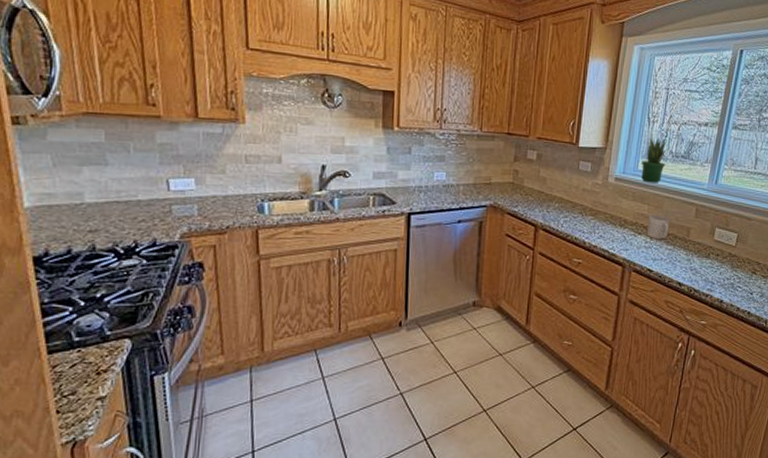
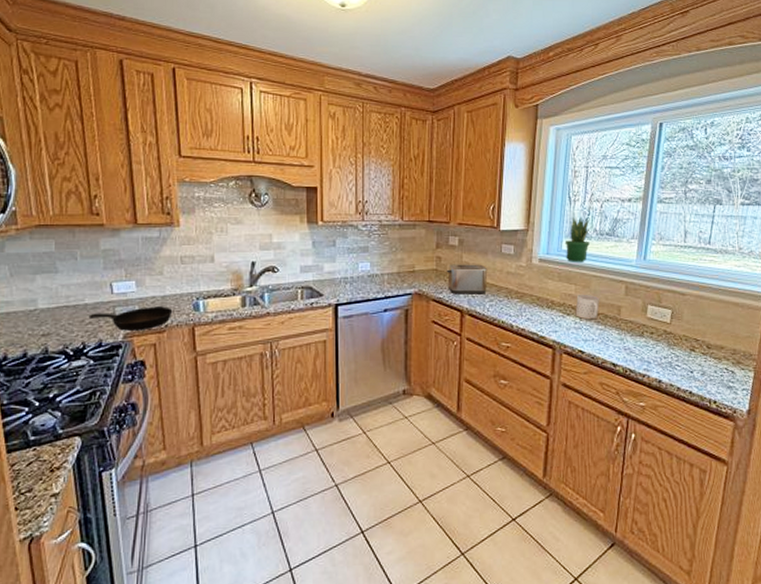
frying pan: none [141,206,235,231] -> present [88,306,173,331]
toaster: none [522,178,564,210] -> present [446,264,488,295]

